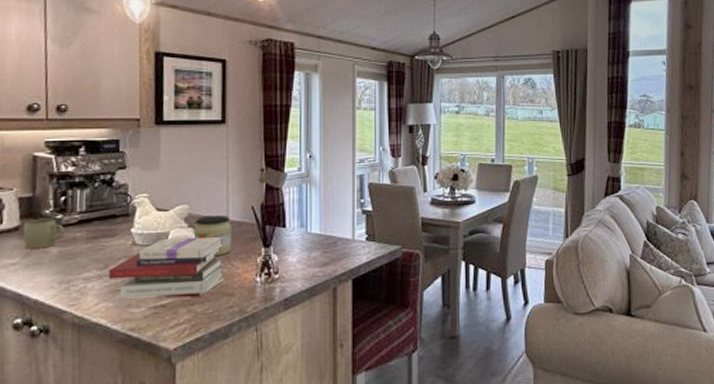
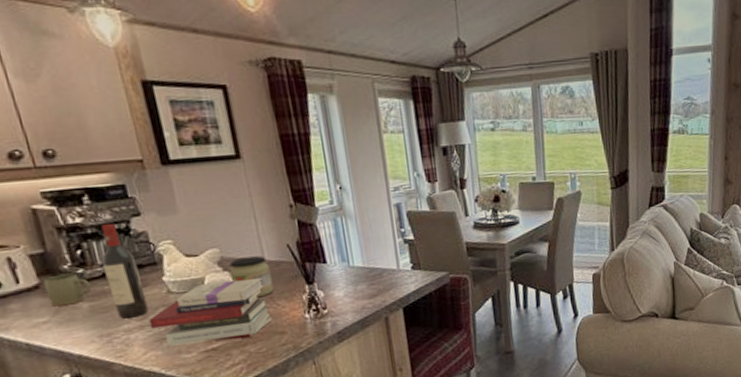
wine bottle: none [80,173,112,267] -> present [101,223,149,319]

